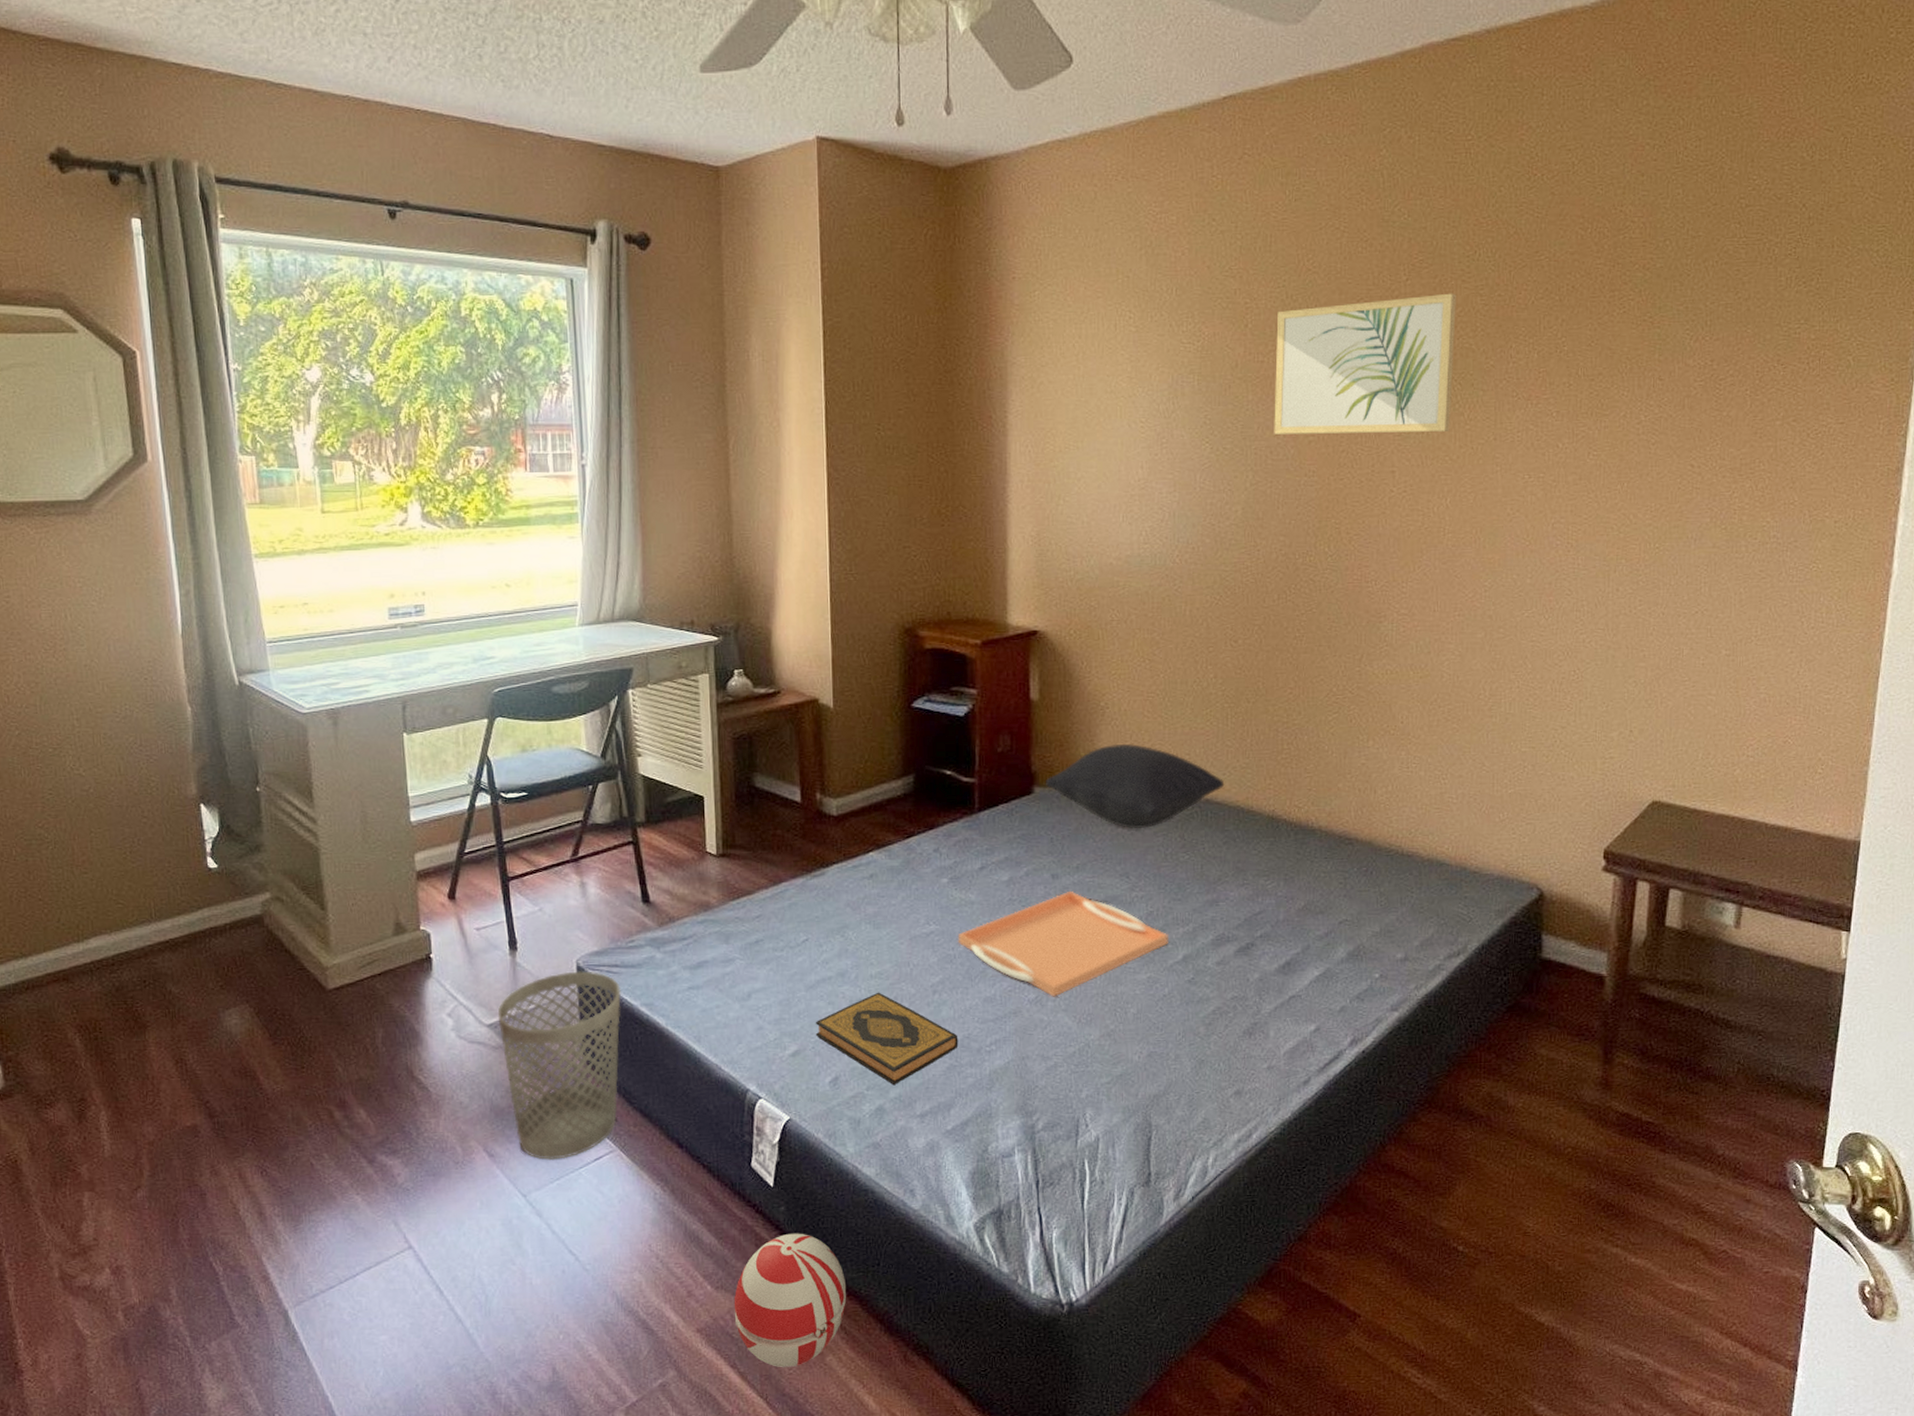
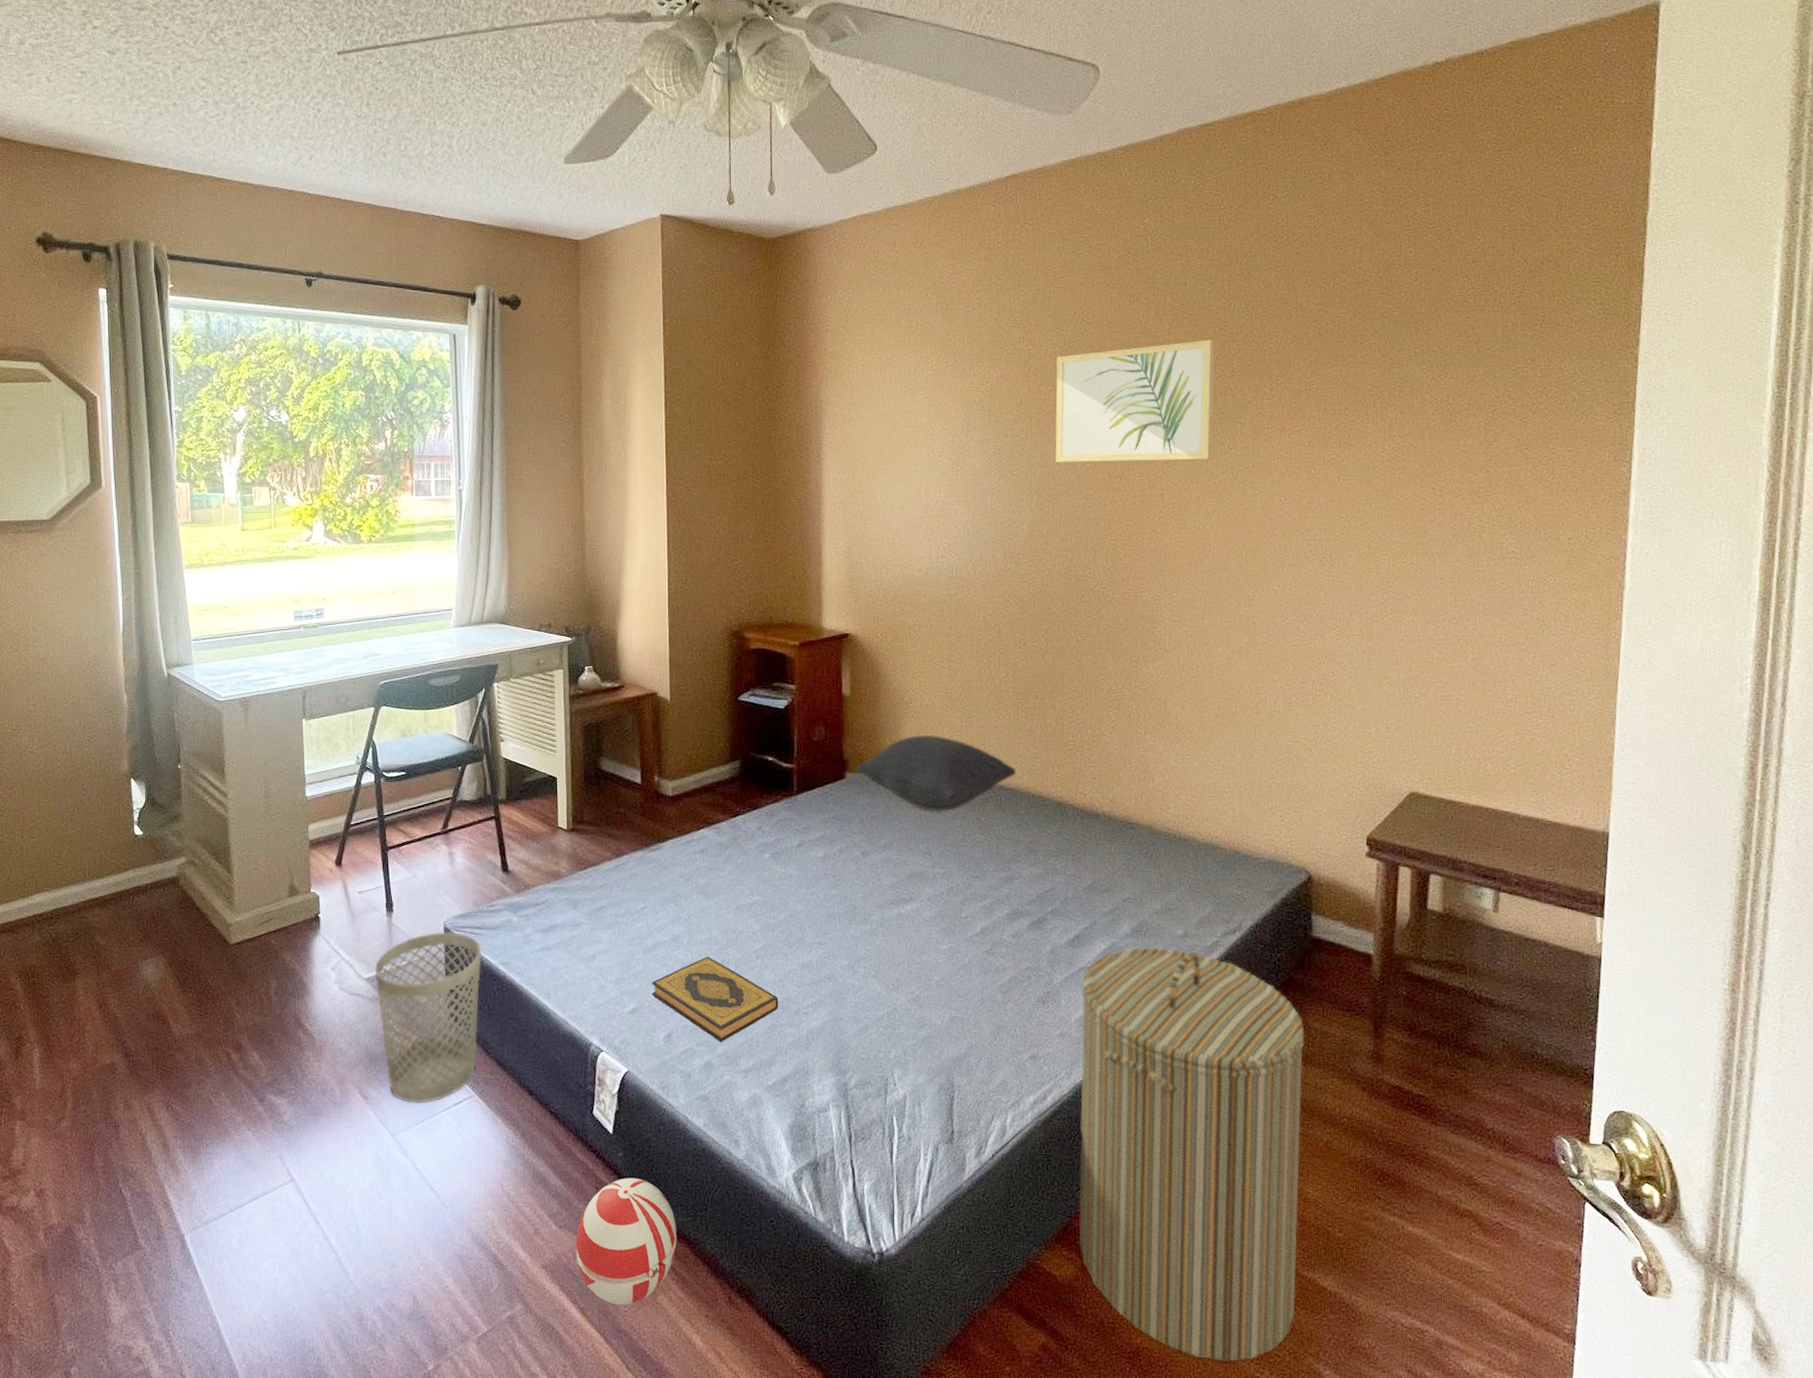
serving tray: present [957,890,1168,997] -> none [778,867,968,964]
laundry hamper: none [1284,972,1530,1403] -> present [1078,947,1305,1362]

